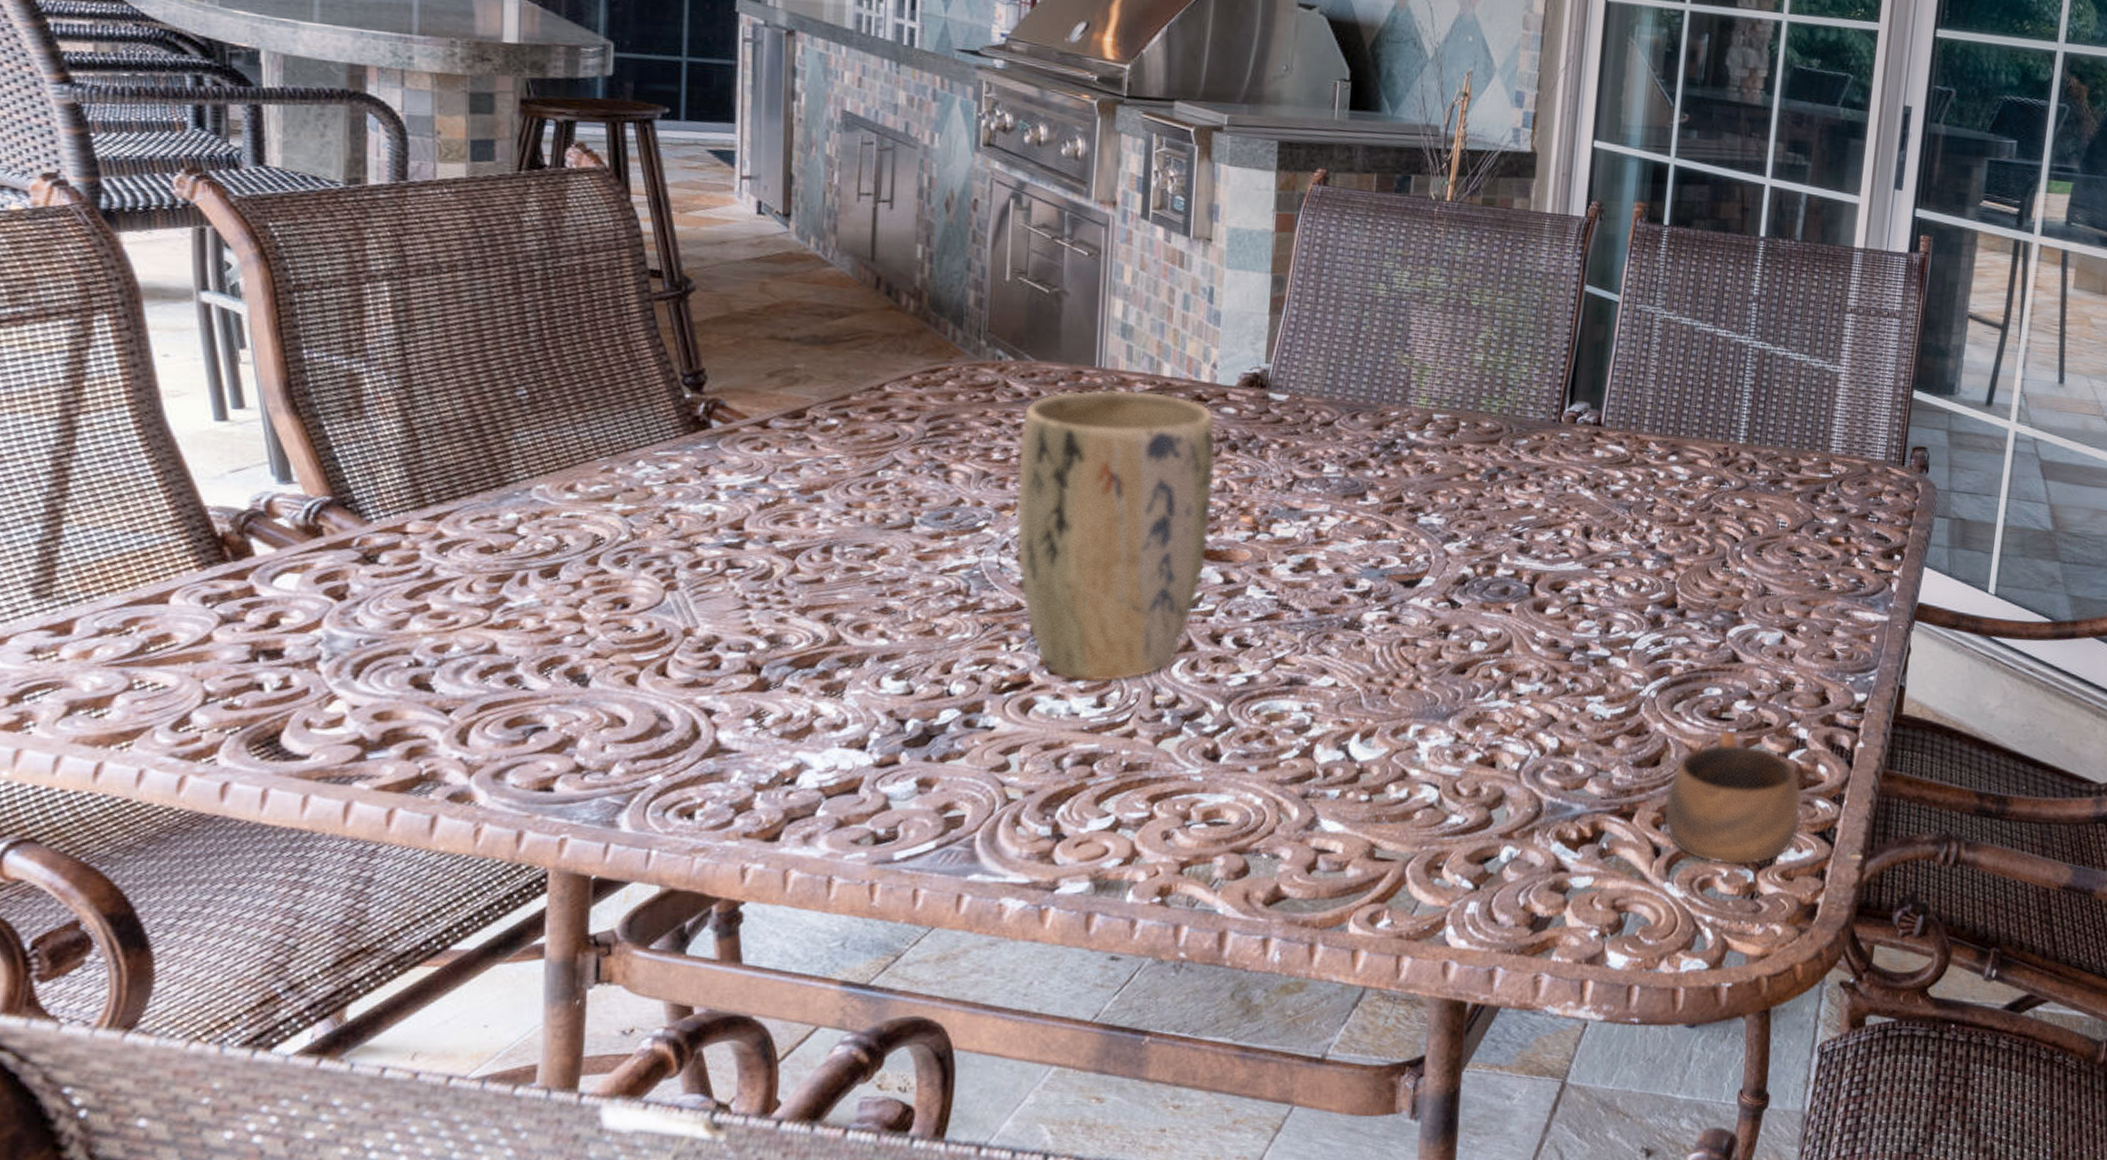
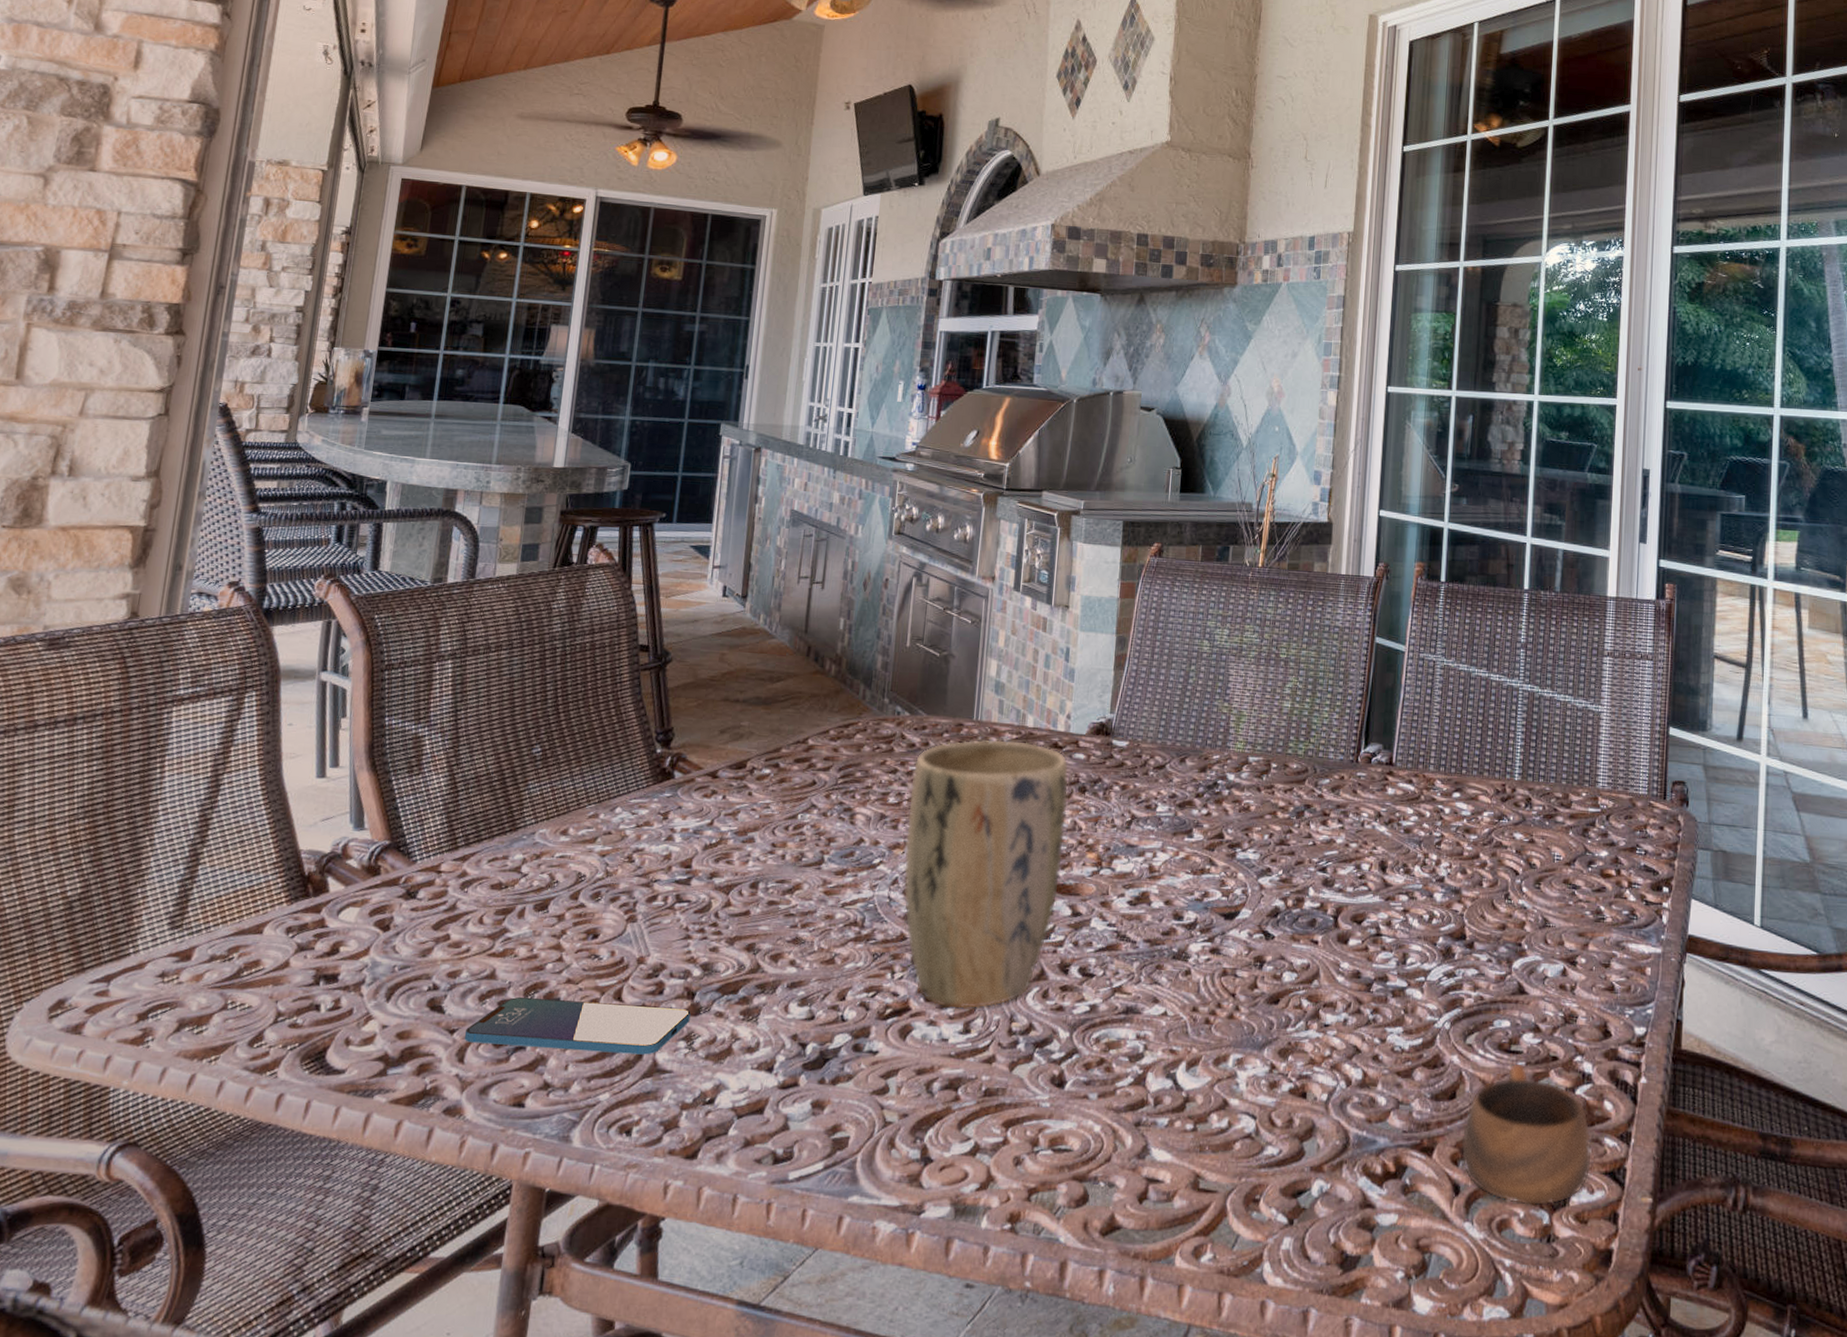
smartphone: none [464,672,758,734] -> present [464,996,691,1055]

